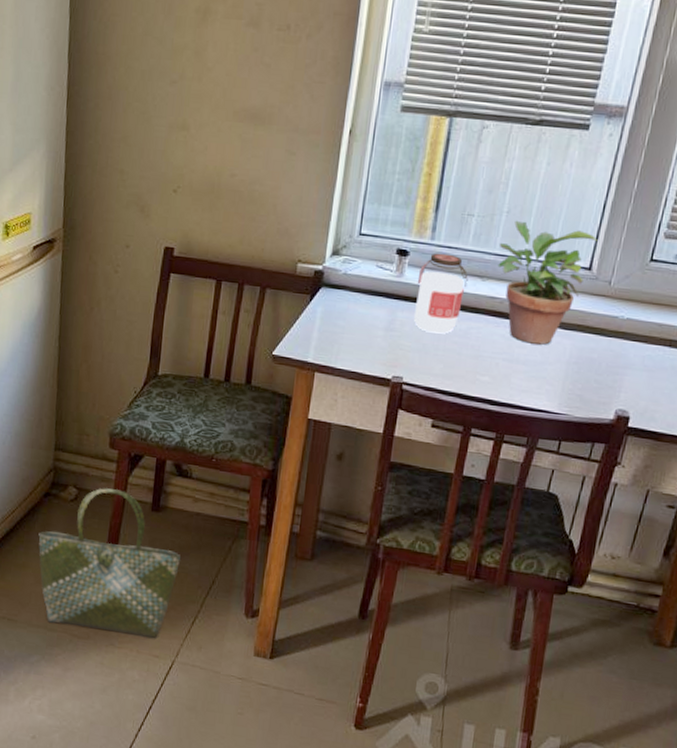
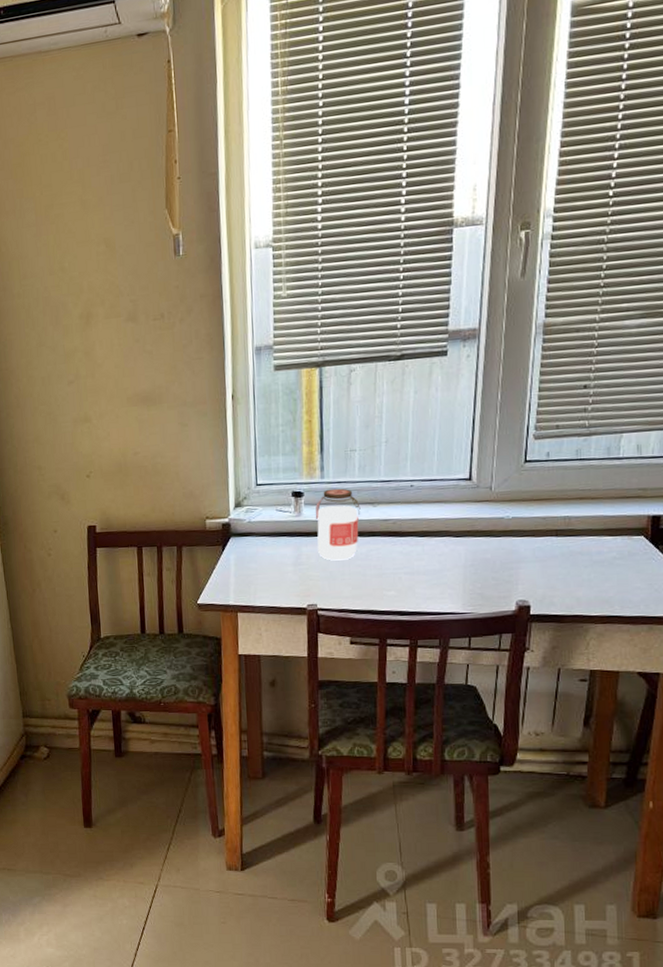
shopping bag: present [38,488,180,638] -> none [21,743,148,868]
potted plant: present [497,220,598,345] -> none [383,446,473,555]

